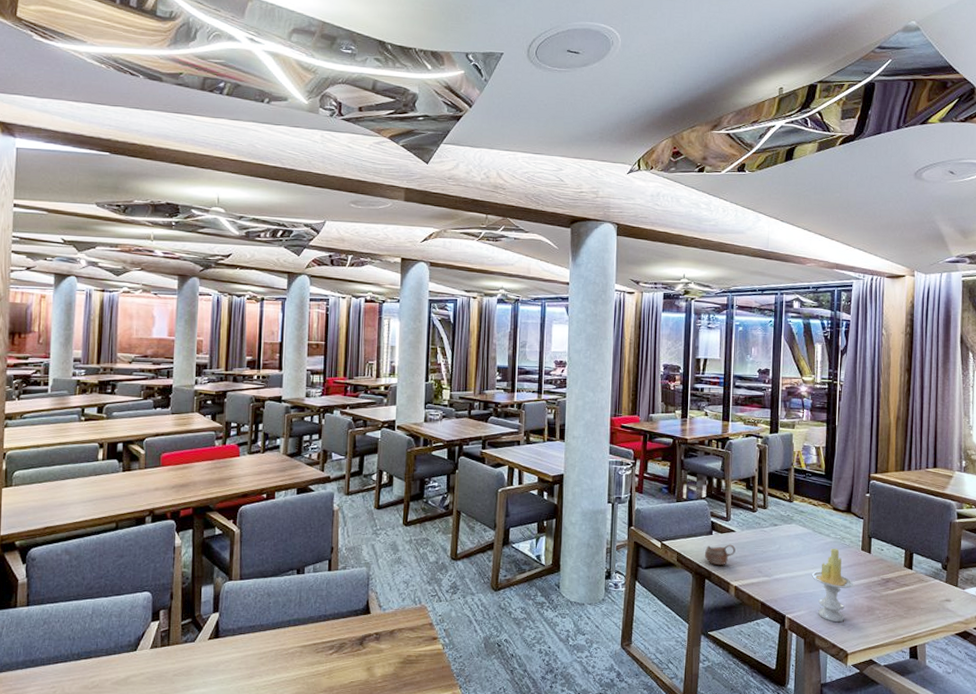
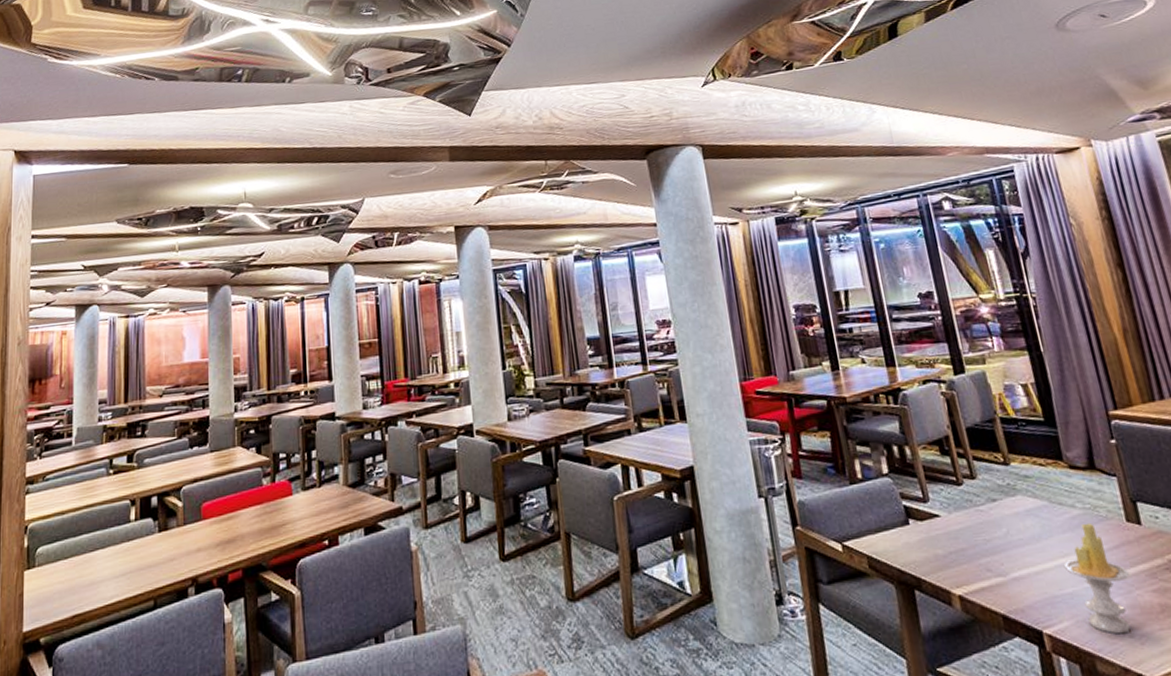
cup: present [704,544,736,566] -> none [904,535,948,568]

